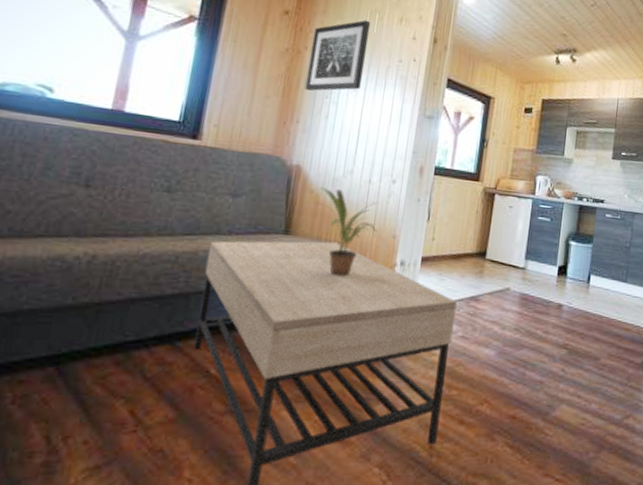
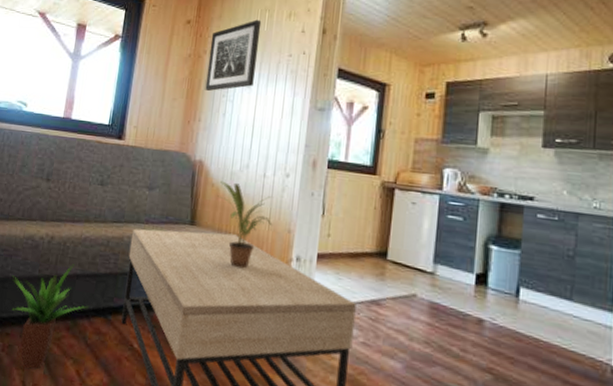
potted plant: none [27,286,149,420] -> present [11,264,89,369]

